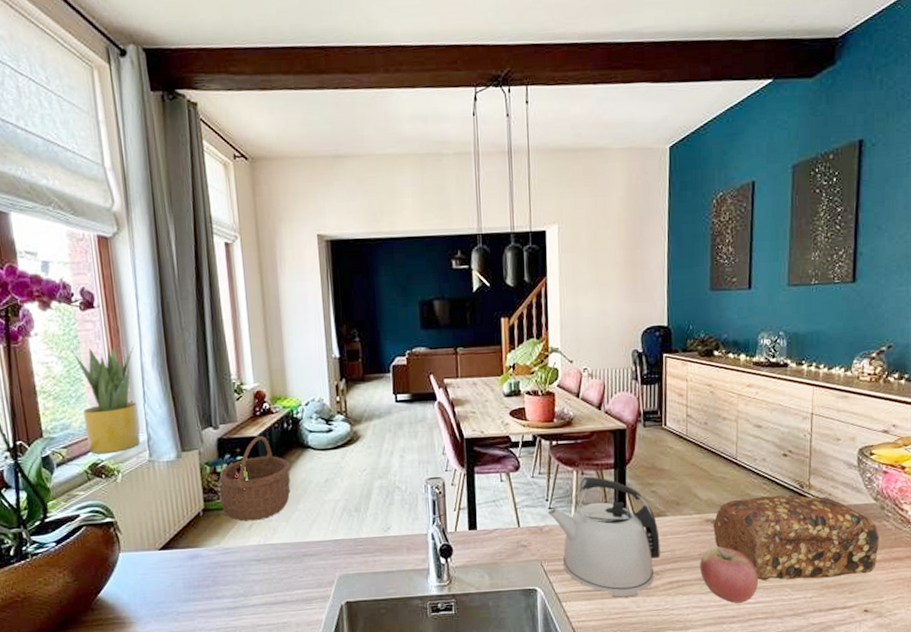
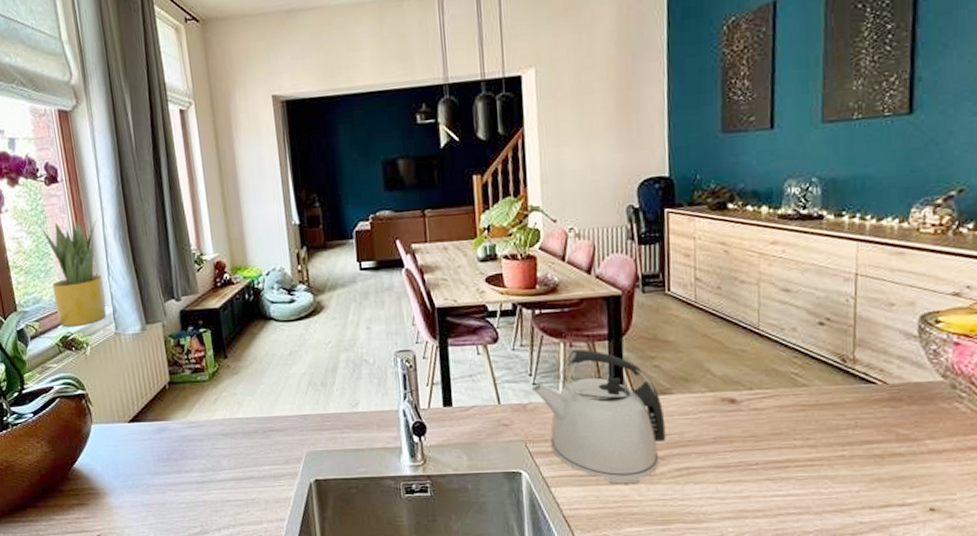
wicker basket: present [219,436,291,521] -> none [183,308,255,395]
apple: present [700,546,759,603] -> none [715,429,790,495]
bread loaf: present [713,494,879,581] -> none [731,370,949,470]

